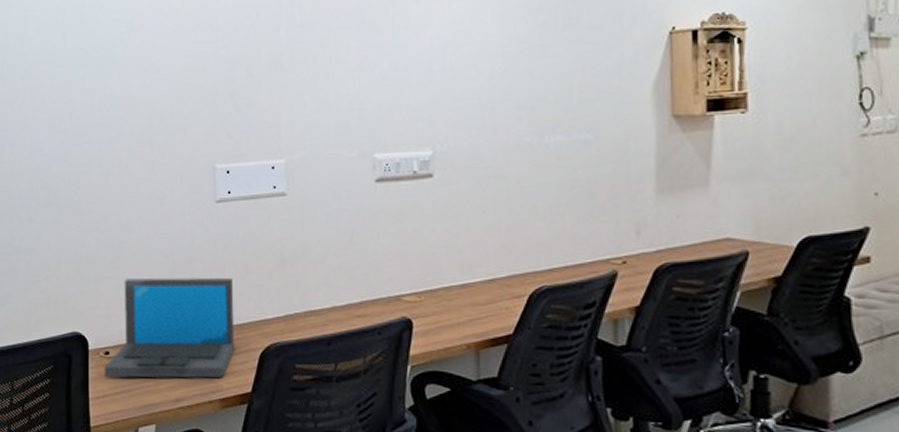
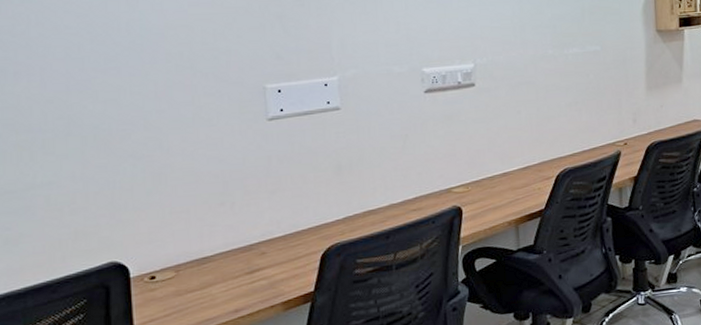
laptop: present [104,277,235,378] -> none [150,189,295,302]

